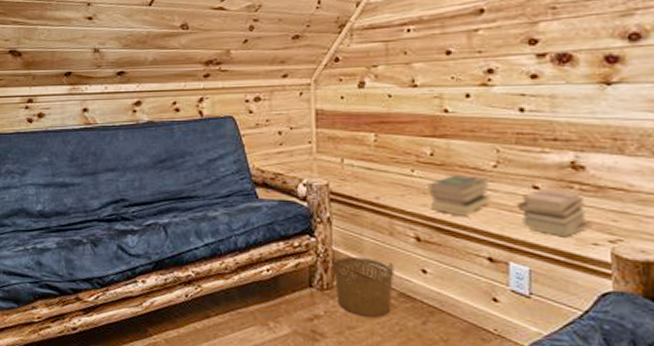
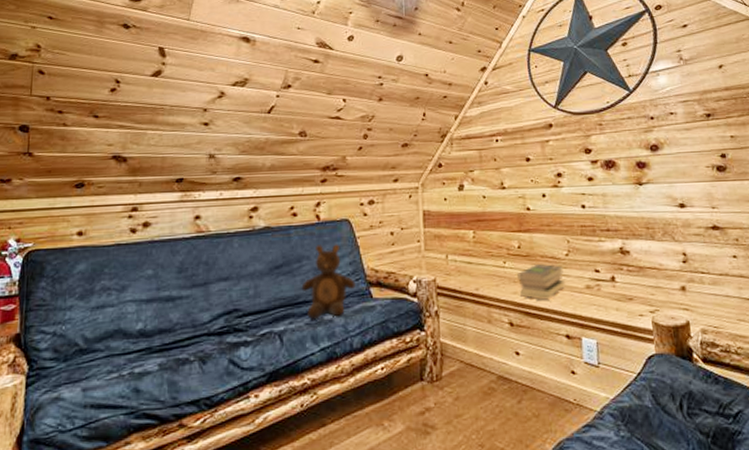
teddy bear: none [185,141,240,217] -> present [301,244,356,319]
basket: present [332,256,395,317] -> none [440,345,494,403]
books: present [518,188,593,238] -> none [585,271,638,312]

